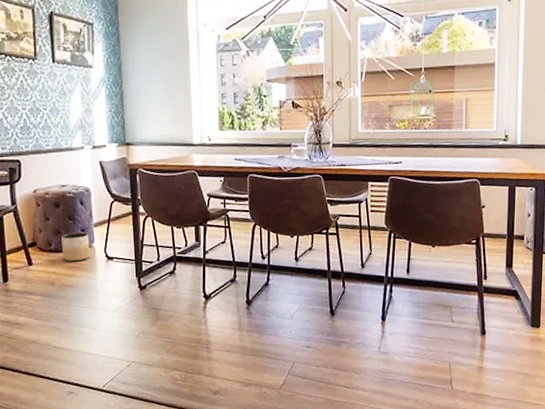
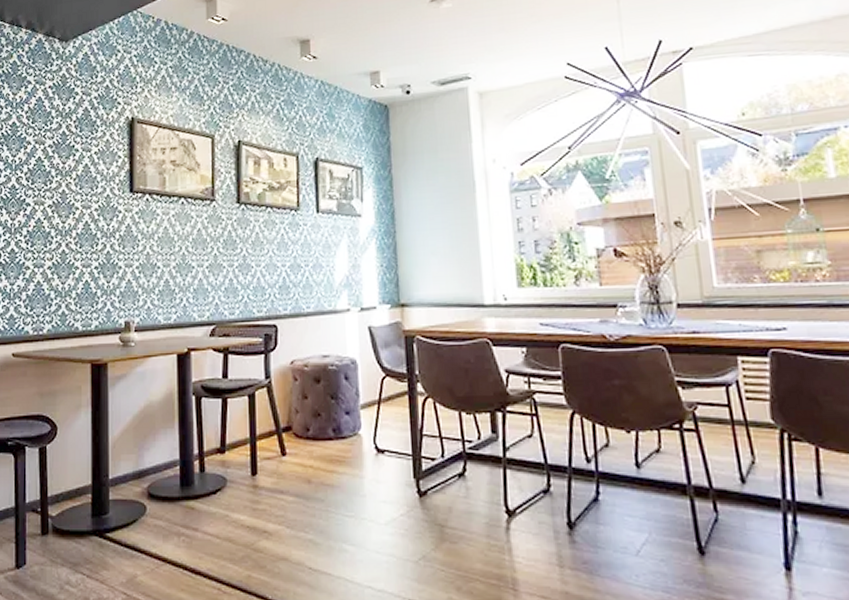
planter: present [61,232,90,262] -> none [321,415,356,454]

